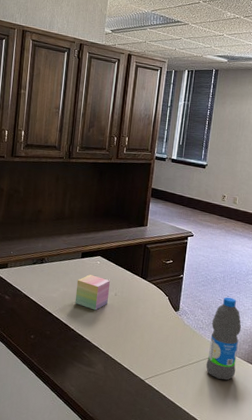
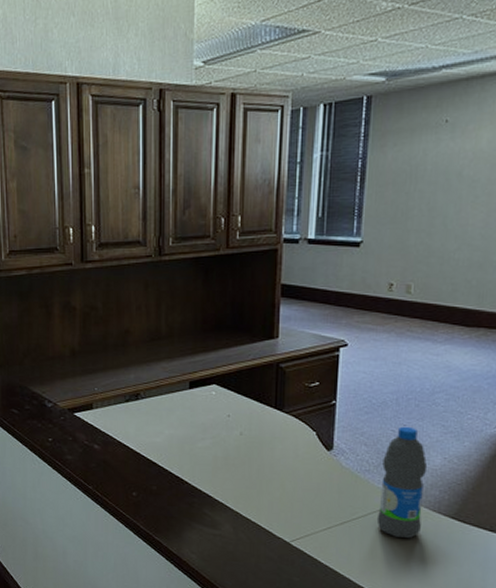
sticky notes: present [74,274,110,310] -> none [186,410,231,456]

